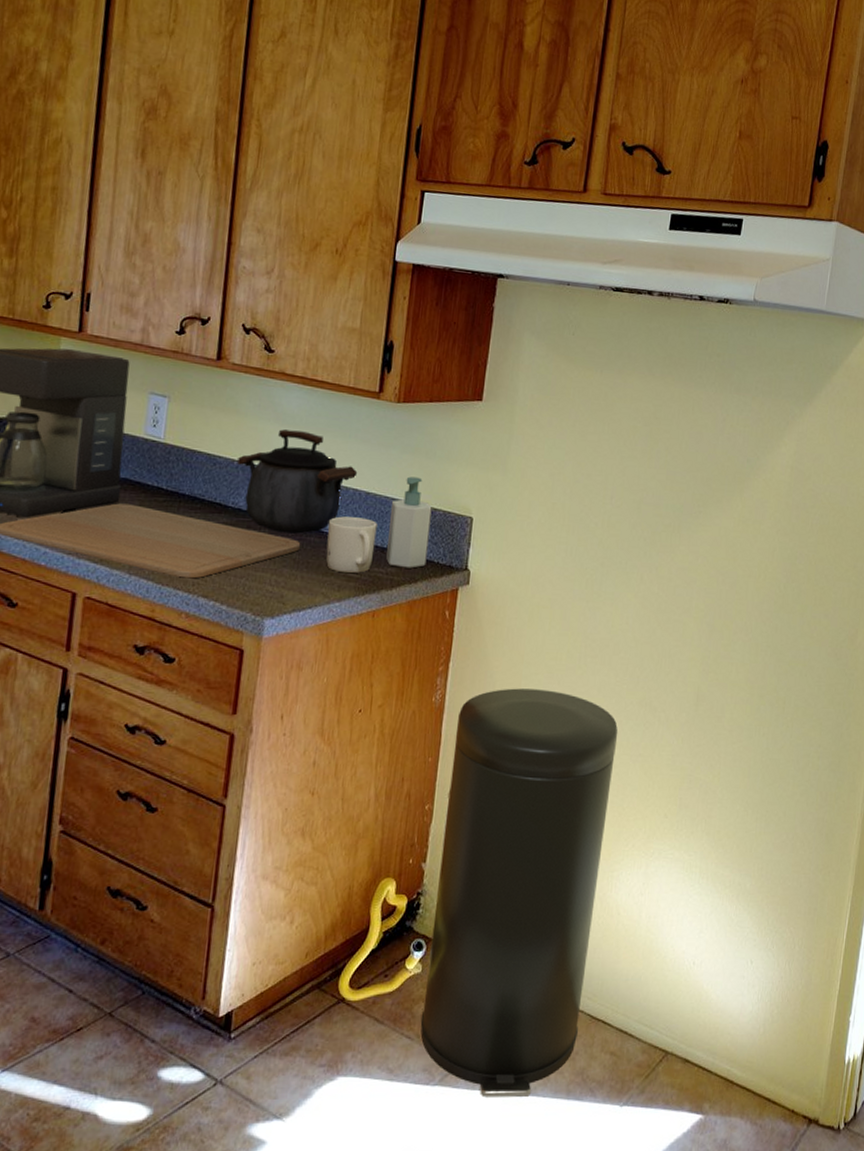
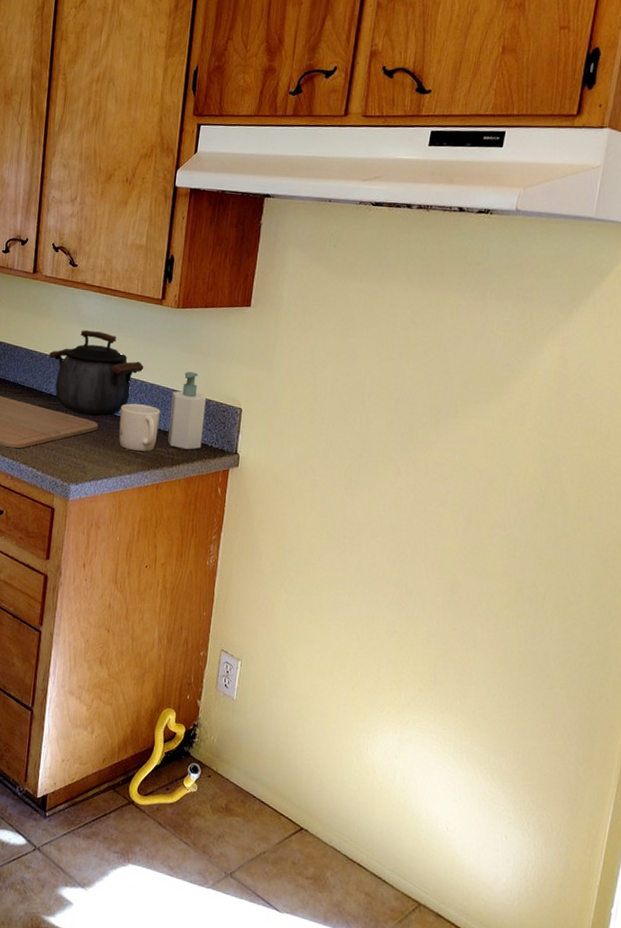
pedal bin: present [420,688,618,1097] -> none [196,559,375,915]

